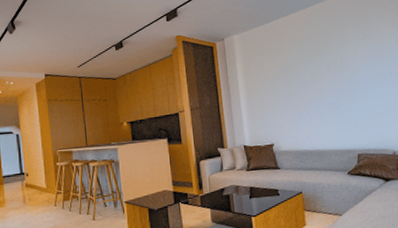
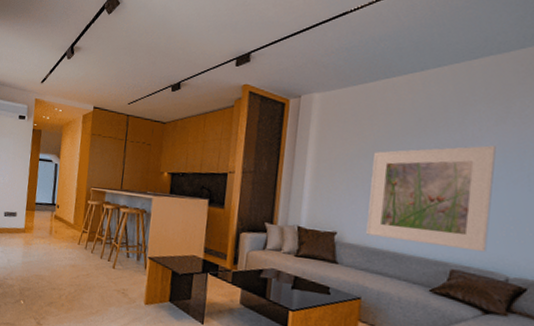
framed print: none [287,56,377,141] -> present [366,145,496,252]

